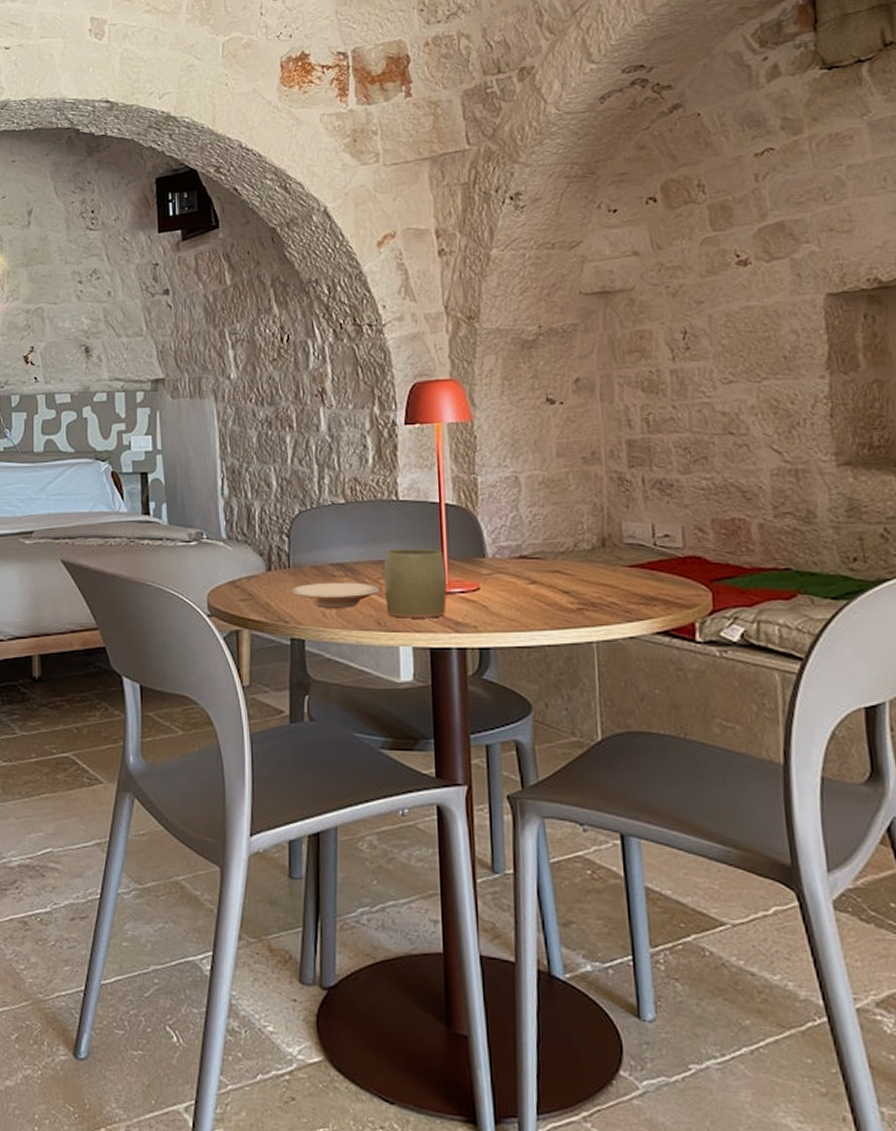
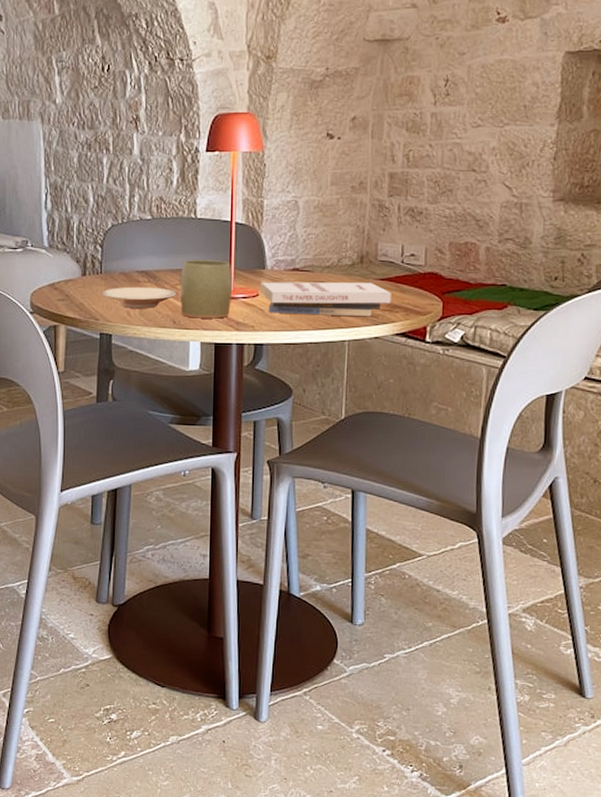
books: none [481,571,646,613] -> present [260,282,391,317]

